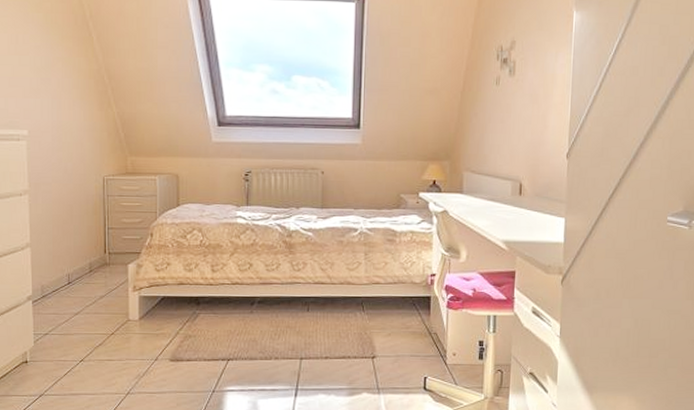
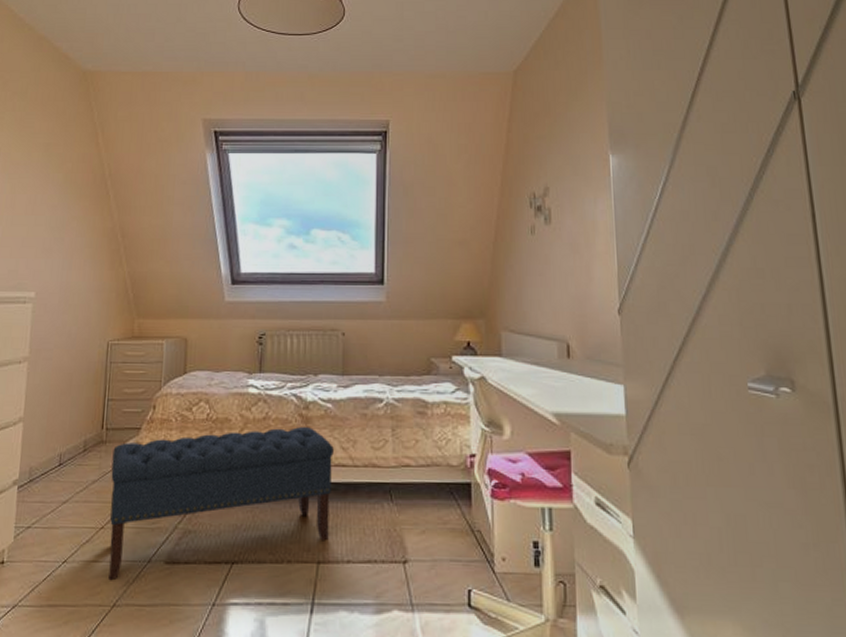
bench: none [116,252,314,375] -> present [109,427,334,581]

